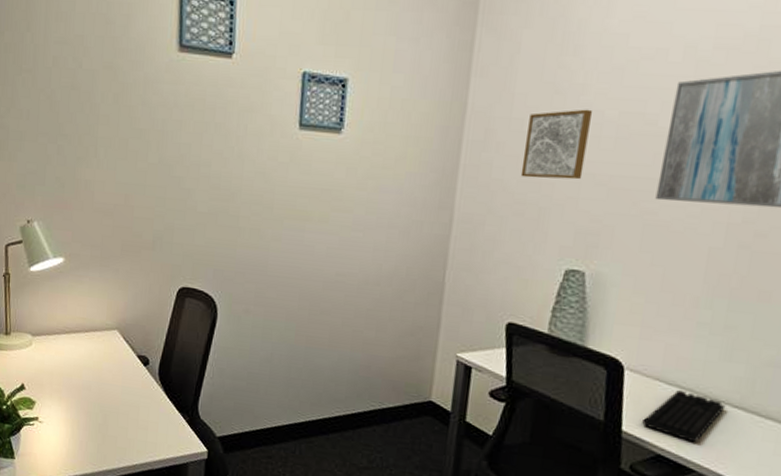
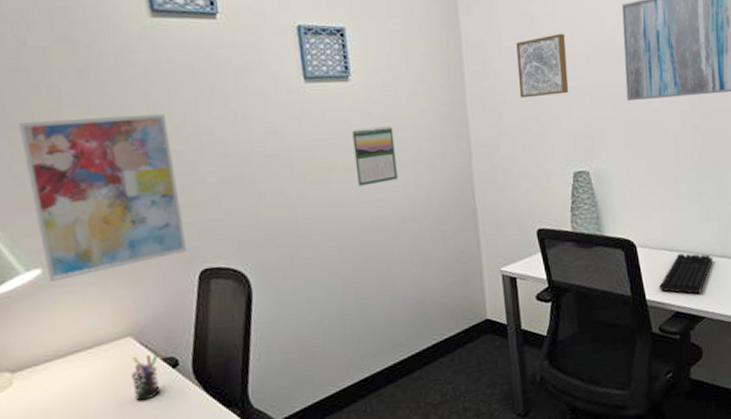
wall art: none [66,133,175,271] -> present [19,114,186,282]
pen holder: none [112,348,135,387] -> present [131,354,160,402]
calendar: none [329,183,375,241] -> present [352,126,398,186]

